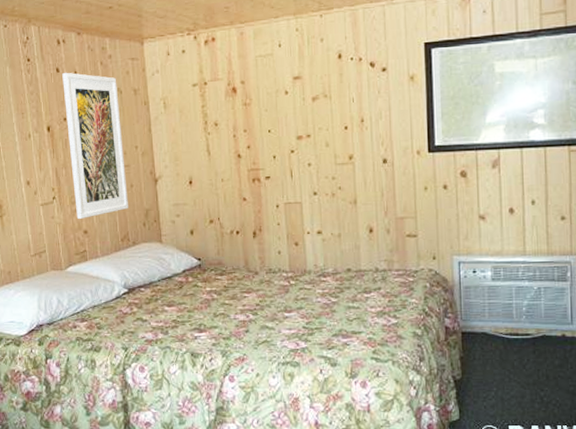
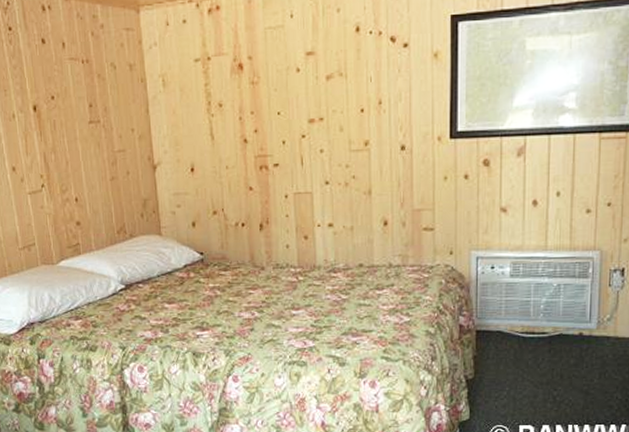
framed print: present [62,72,128,219] -> none [48,43,125,209]

